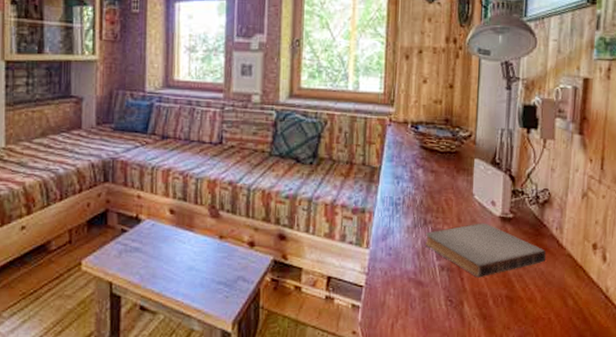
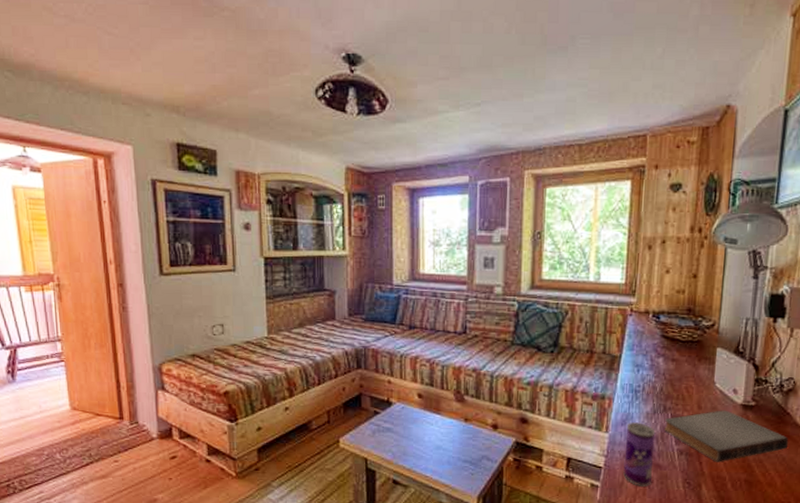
beverage can: none [385,237,417,306] -> present [623,422,656,487]

